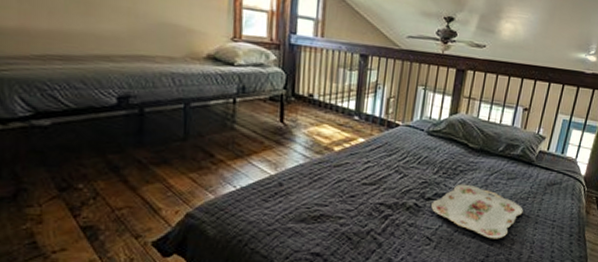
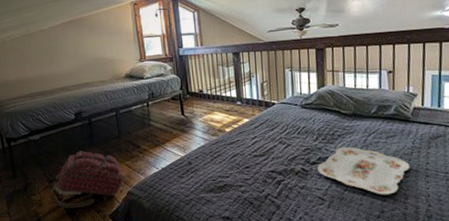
backpack: none [58,151,183,231] -> present [50,151,123,209]

